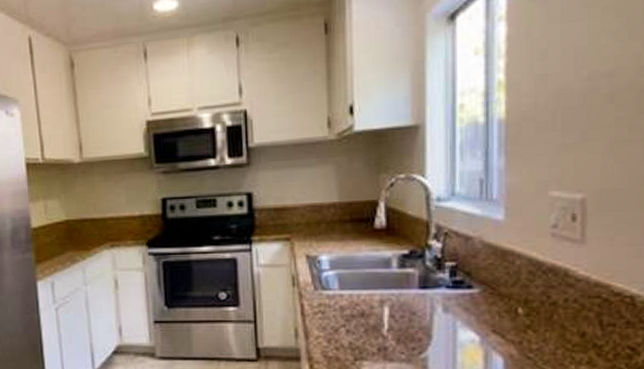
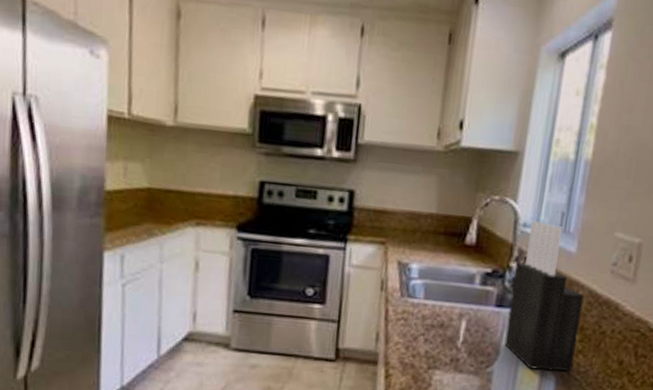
knife block: none [434,193,523,351] -> present [504,220,584,372]

